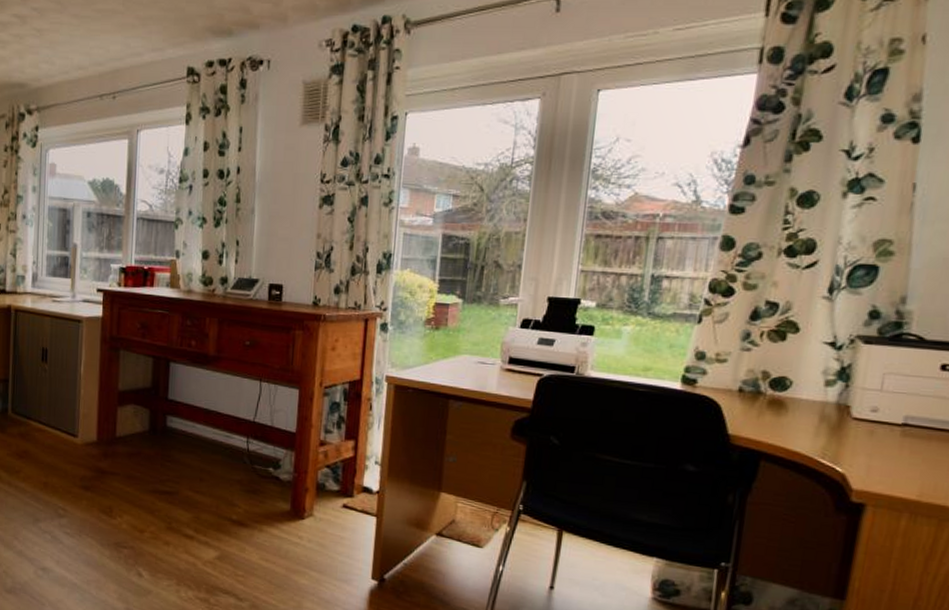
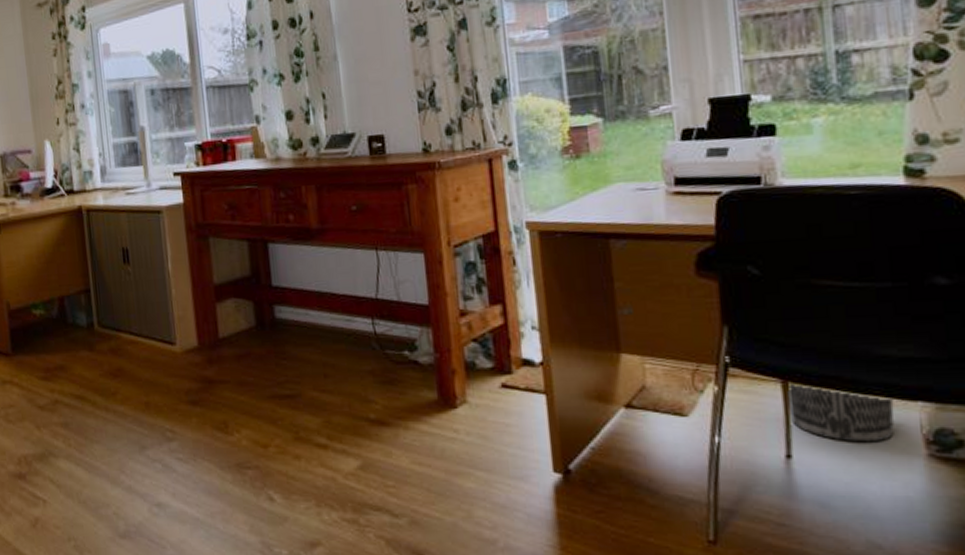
wastebasket: none [559,533,637,585] -> present [787,384,894,443]

